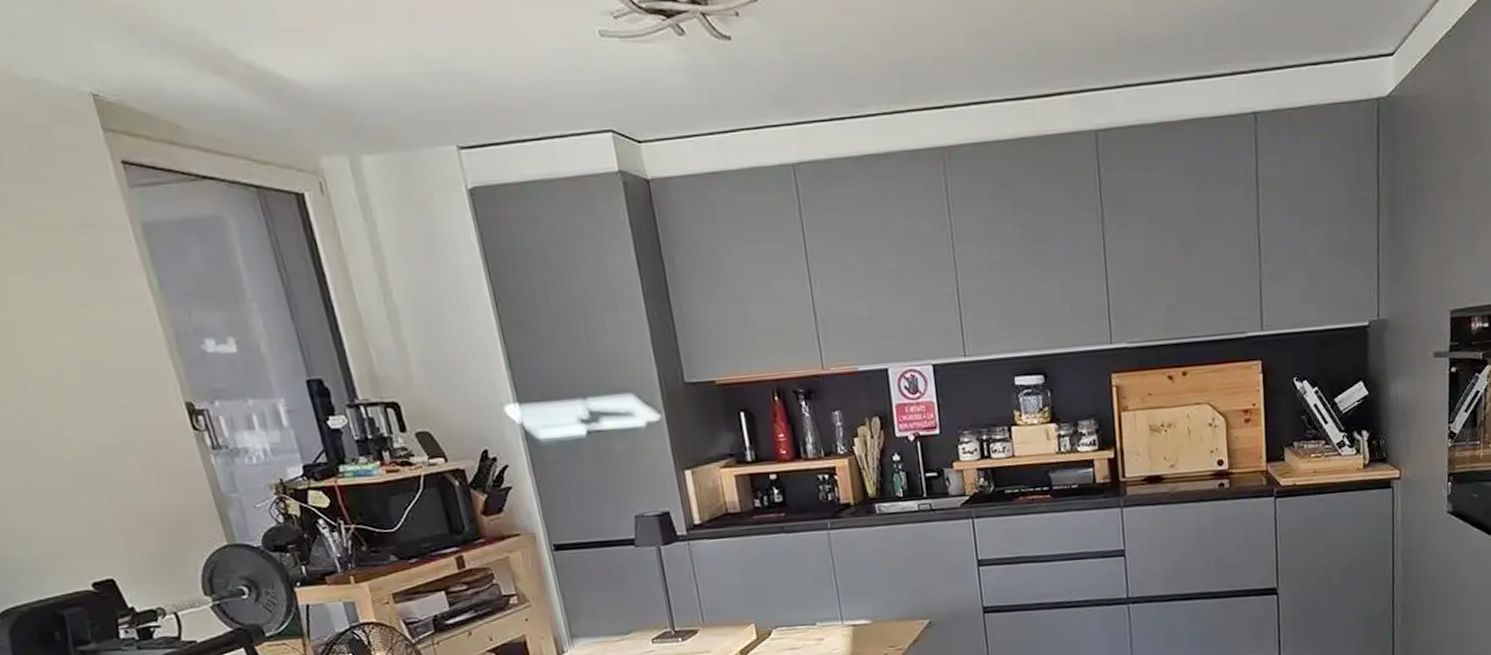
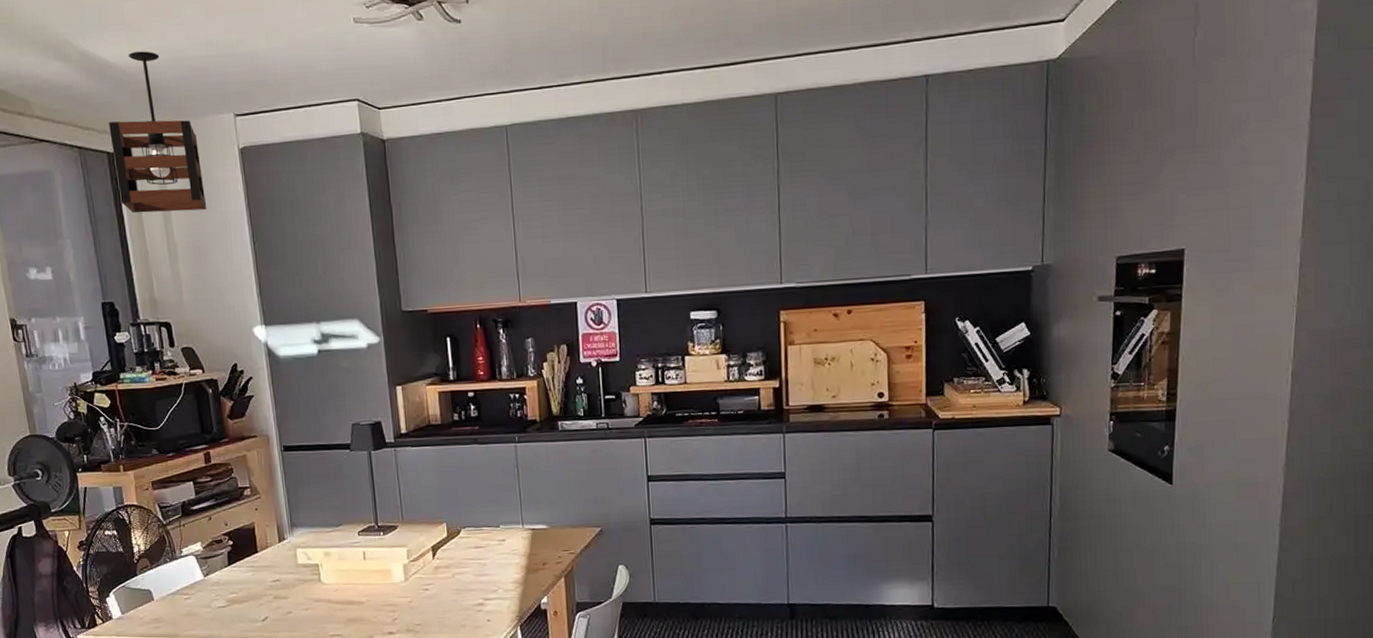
pendant light: none [293,65,433,270] -> present [109,51,207,214]

